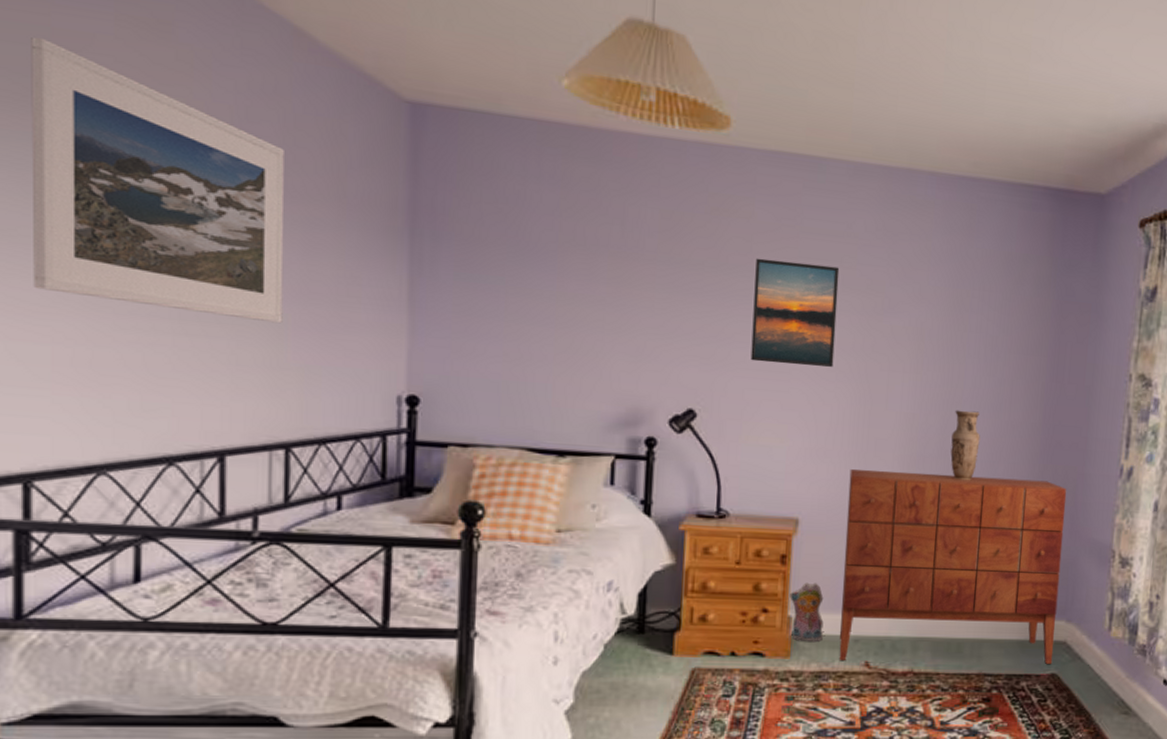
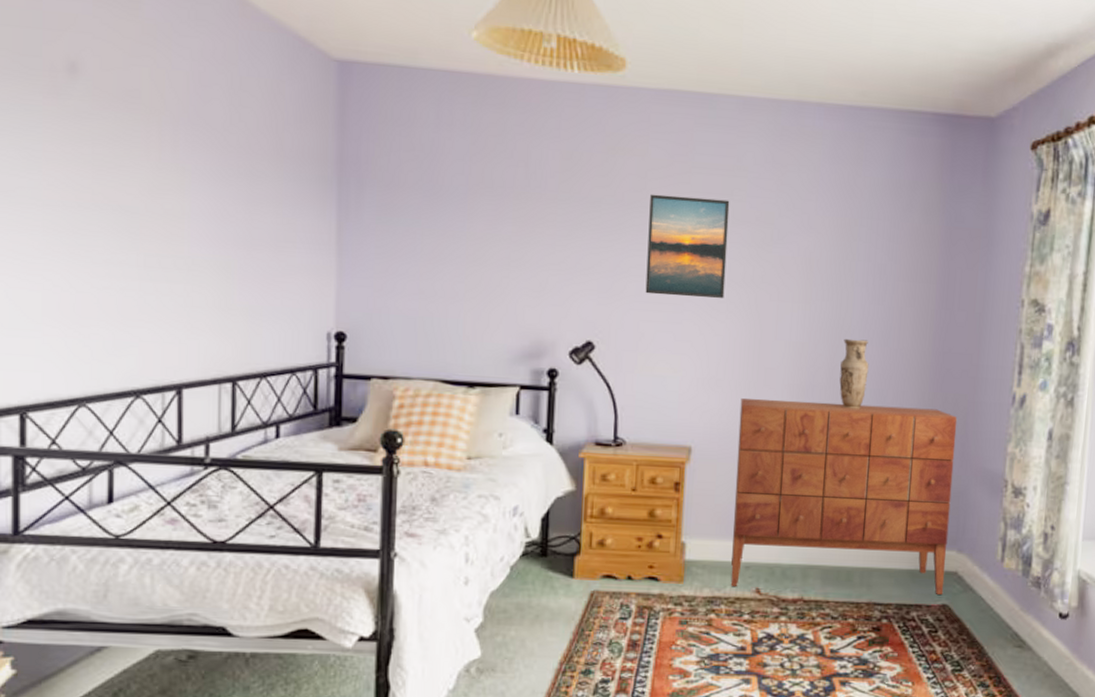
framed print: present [31,36,285,324] -> none [27,20,232,268]
plush toy: present [790,582,824,643] -> none [683,509,716,568]

